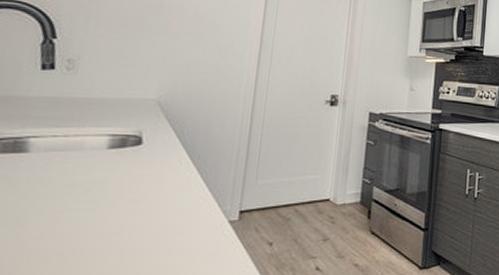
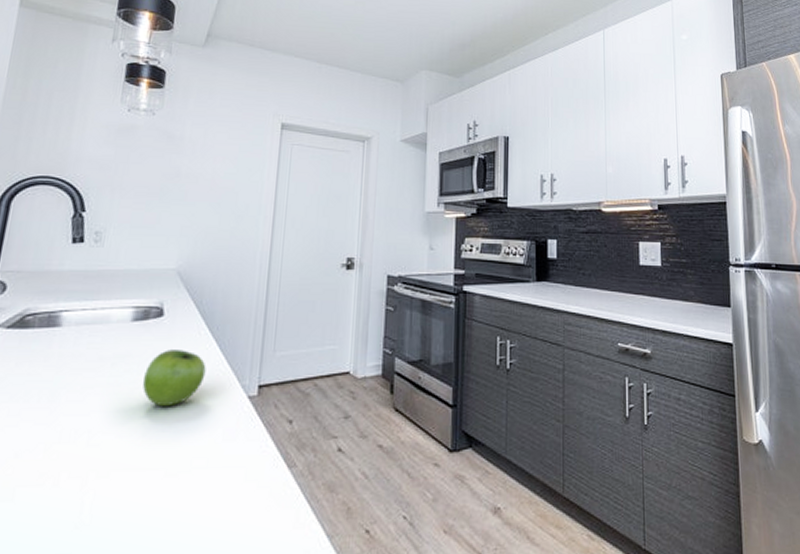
fruit: none [119,177,187,231] -> present [143,350,206,407]

